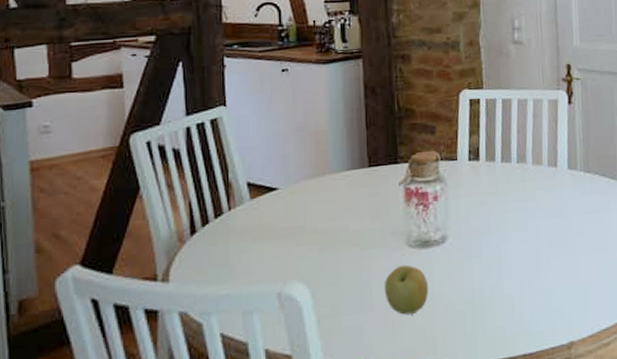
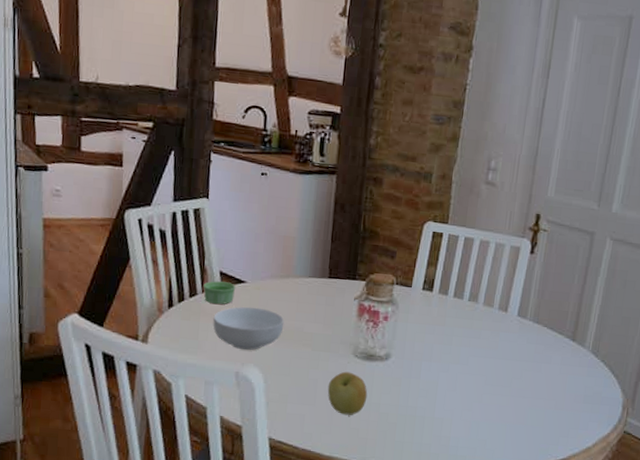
ramekin: none [229,192,268,221] -> present [203,281,236,305]
cereal bowl: none [245,213,327,266] -> present [213,306,284,351]

